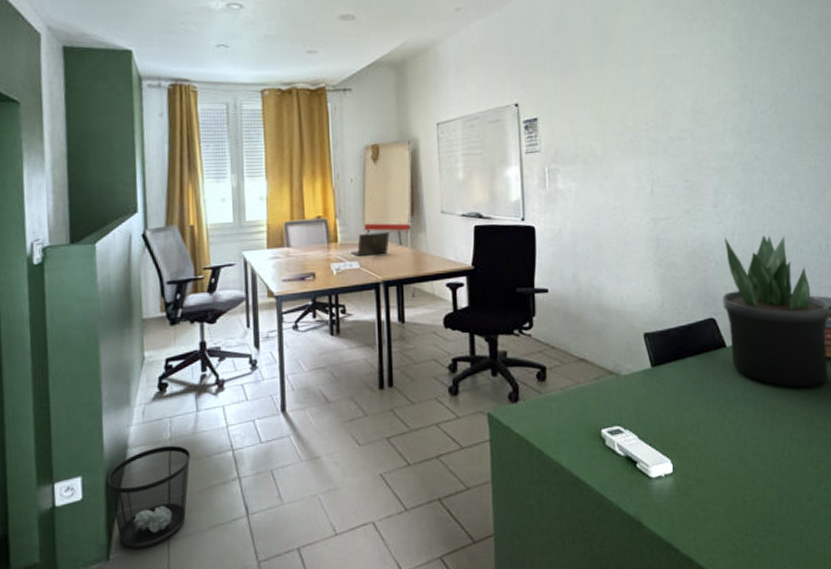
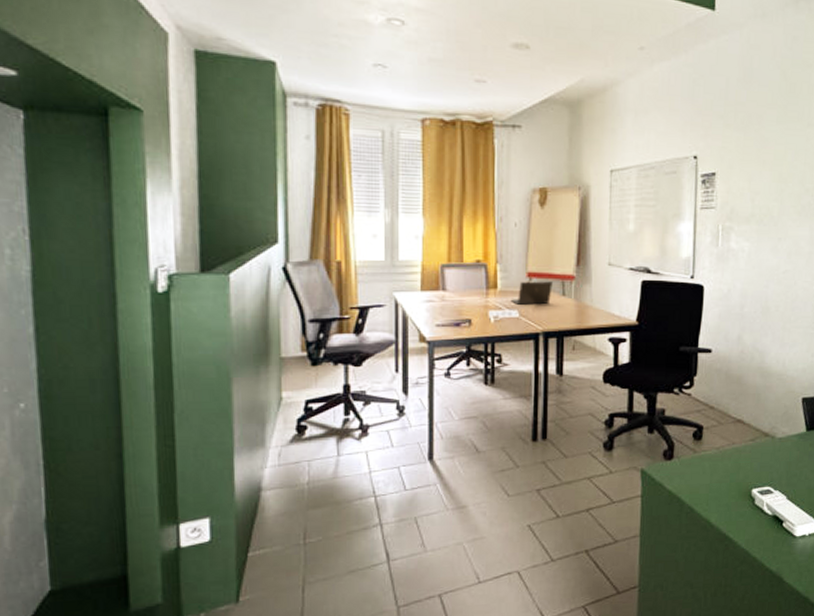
waste bin: present [107,445,191,550] -> none [238,489,330,592]

